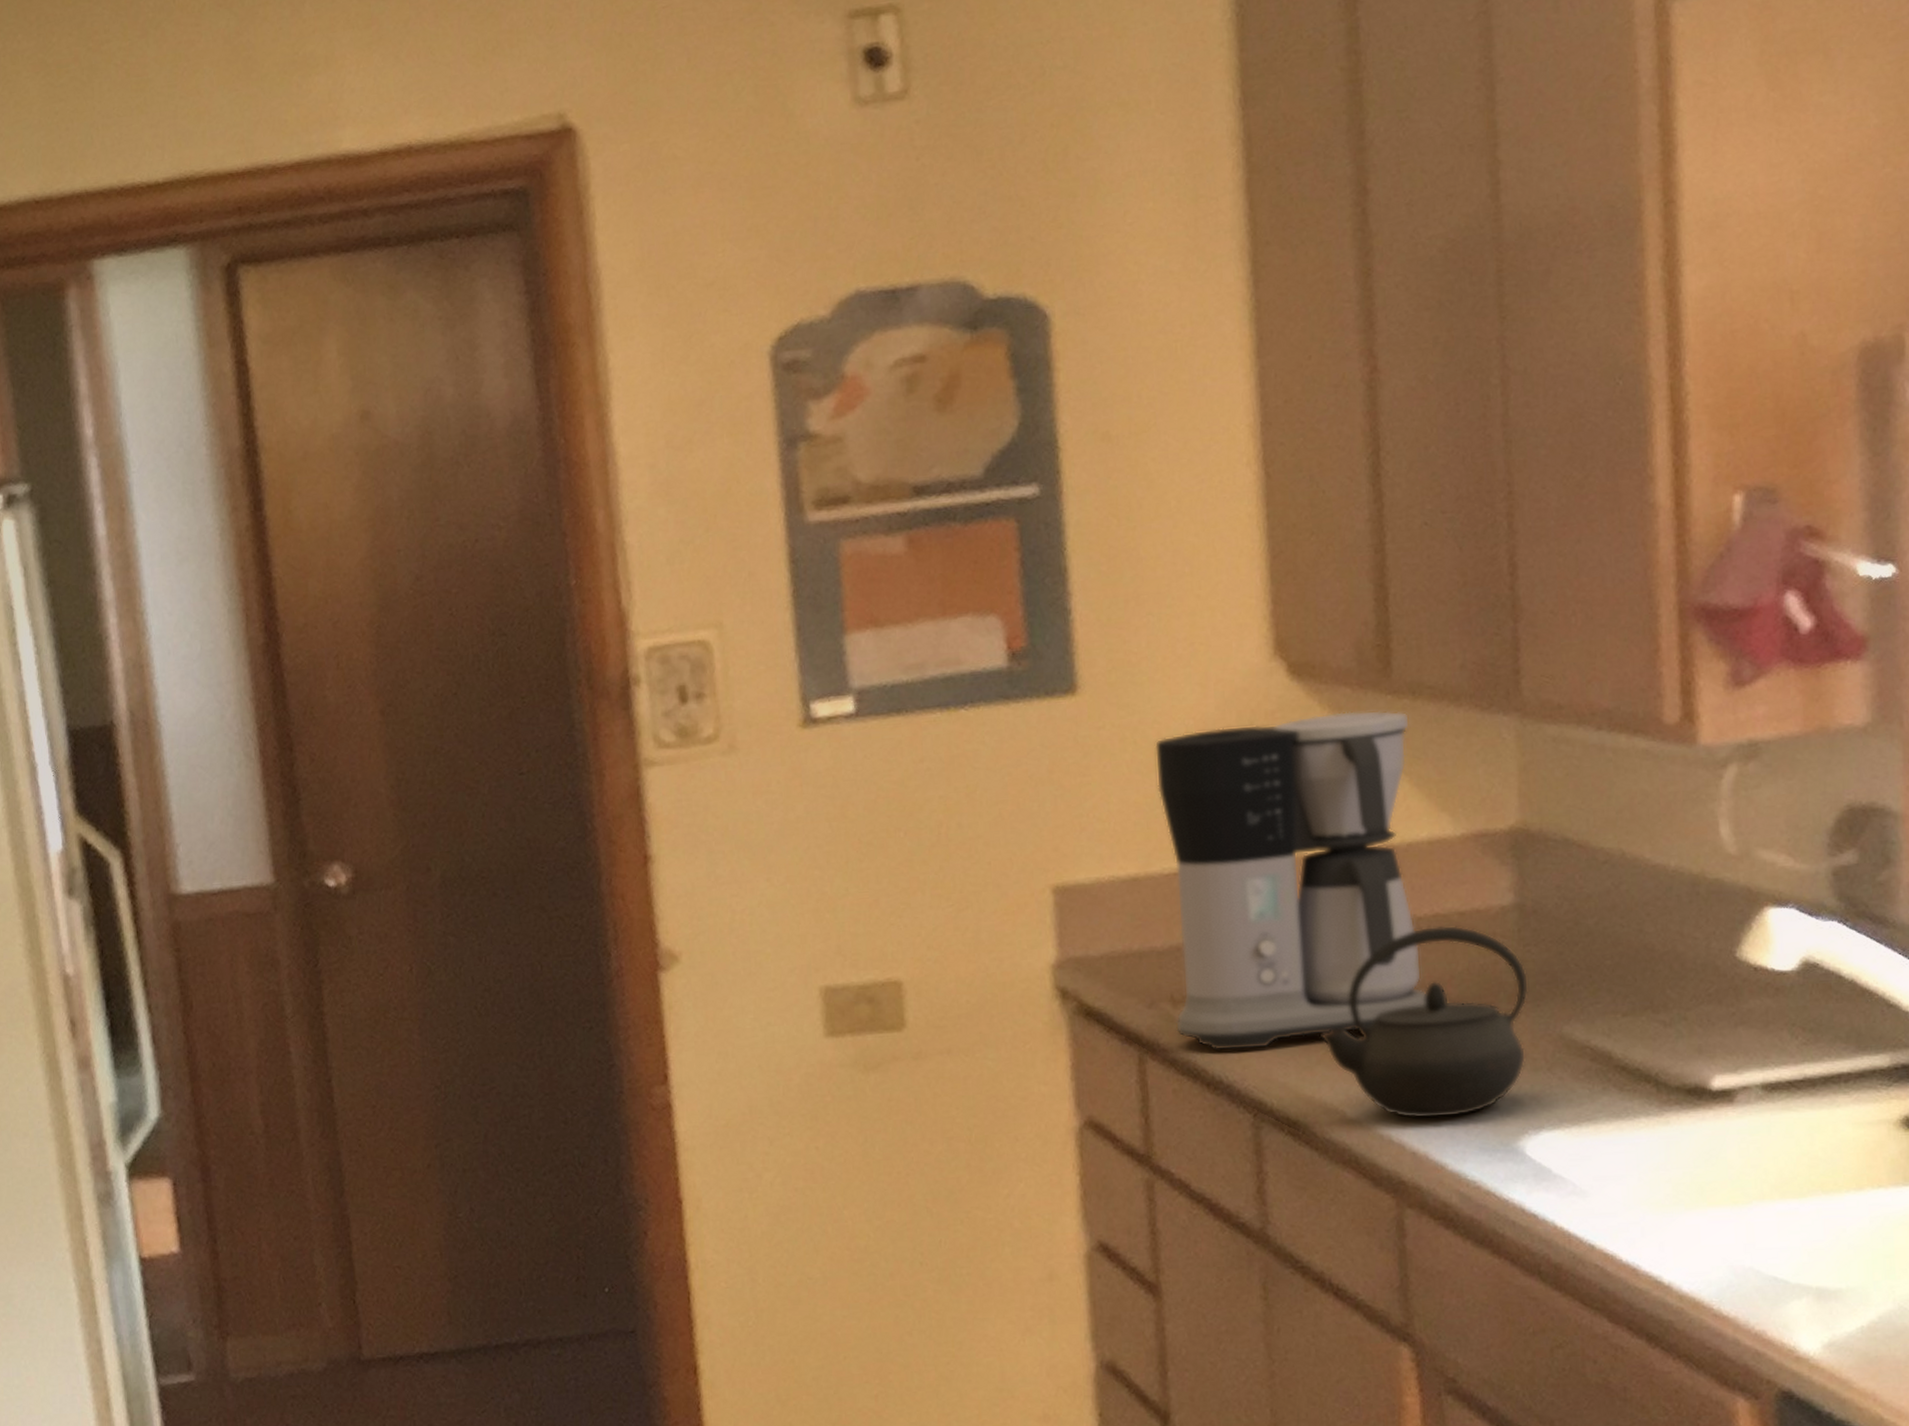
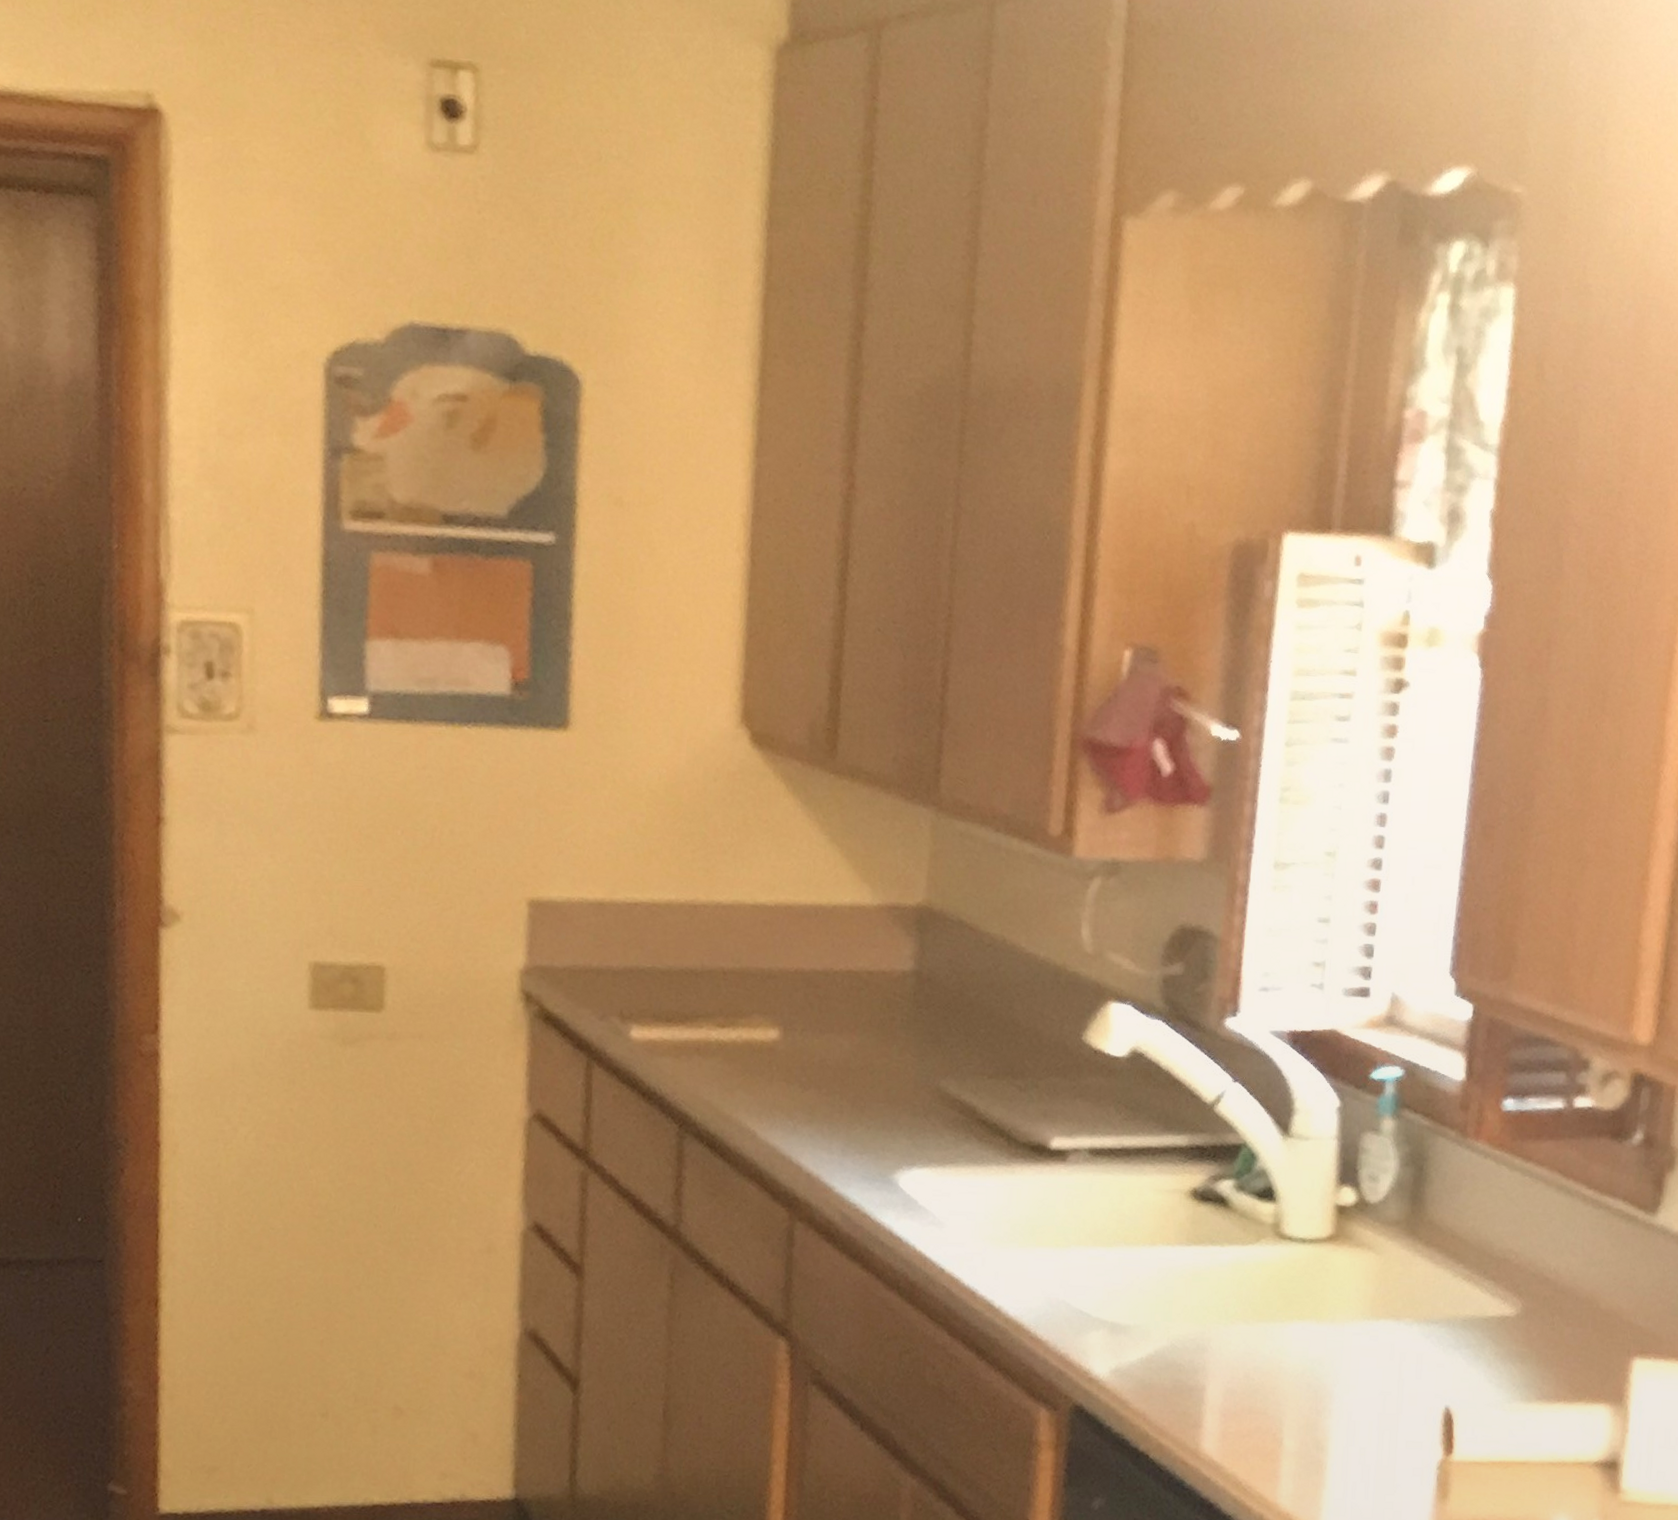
coffee maker: present [1154,710,1427,1051] -> none [622,779,847,1069]
kettle: present [1318,925,1529,1119] -> none [741,980,918,1148]

